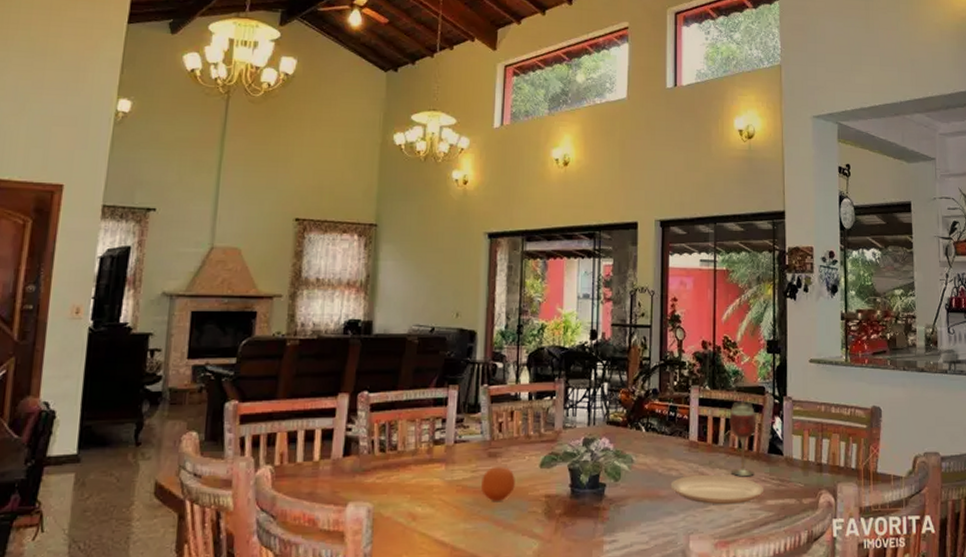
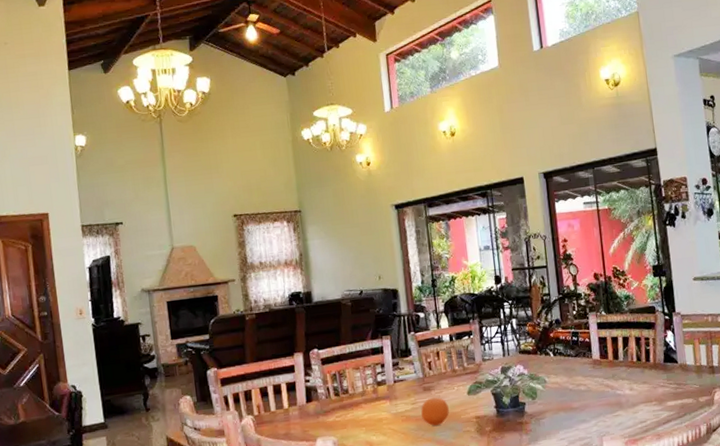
plate: present [670,475,764,505] -> none [580,385,664,410]
wineglass: present [729,402,757,476] -> none [625,321,653,385]

